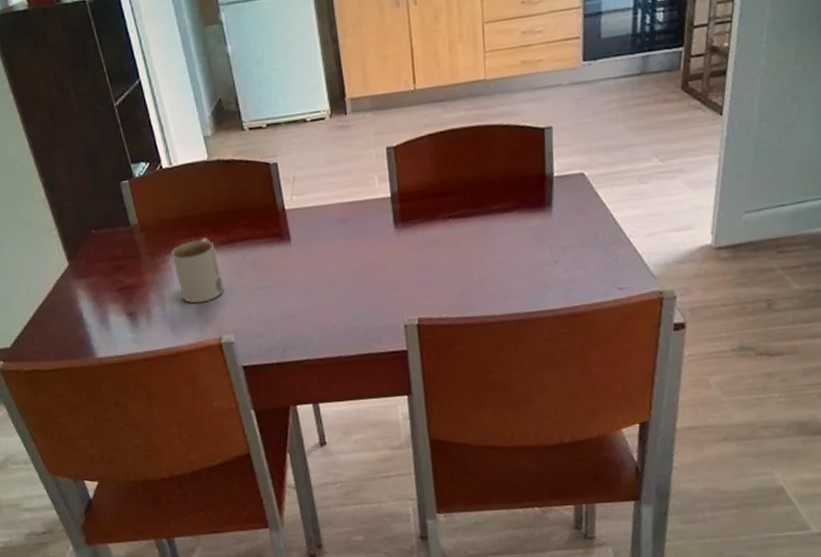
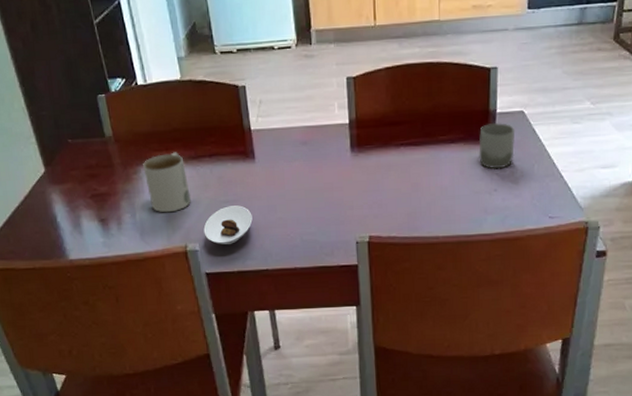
saucer: none [238,291,291,335] -> present [203,205,253,245]
cup: none [535,187,576,238] -> present [478,122,515,169]

